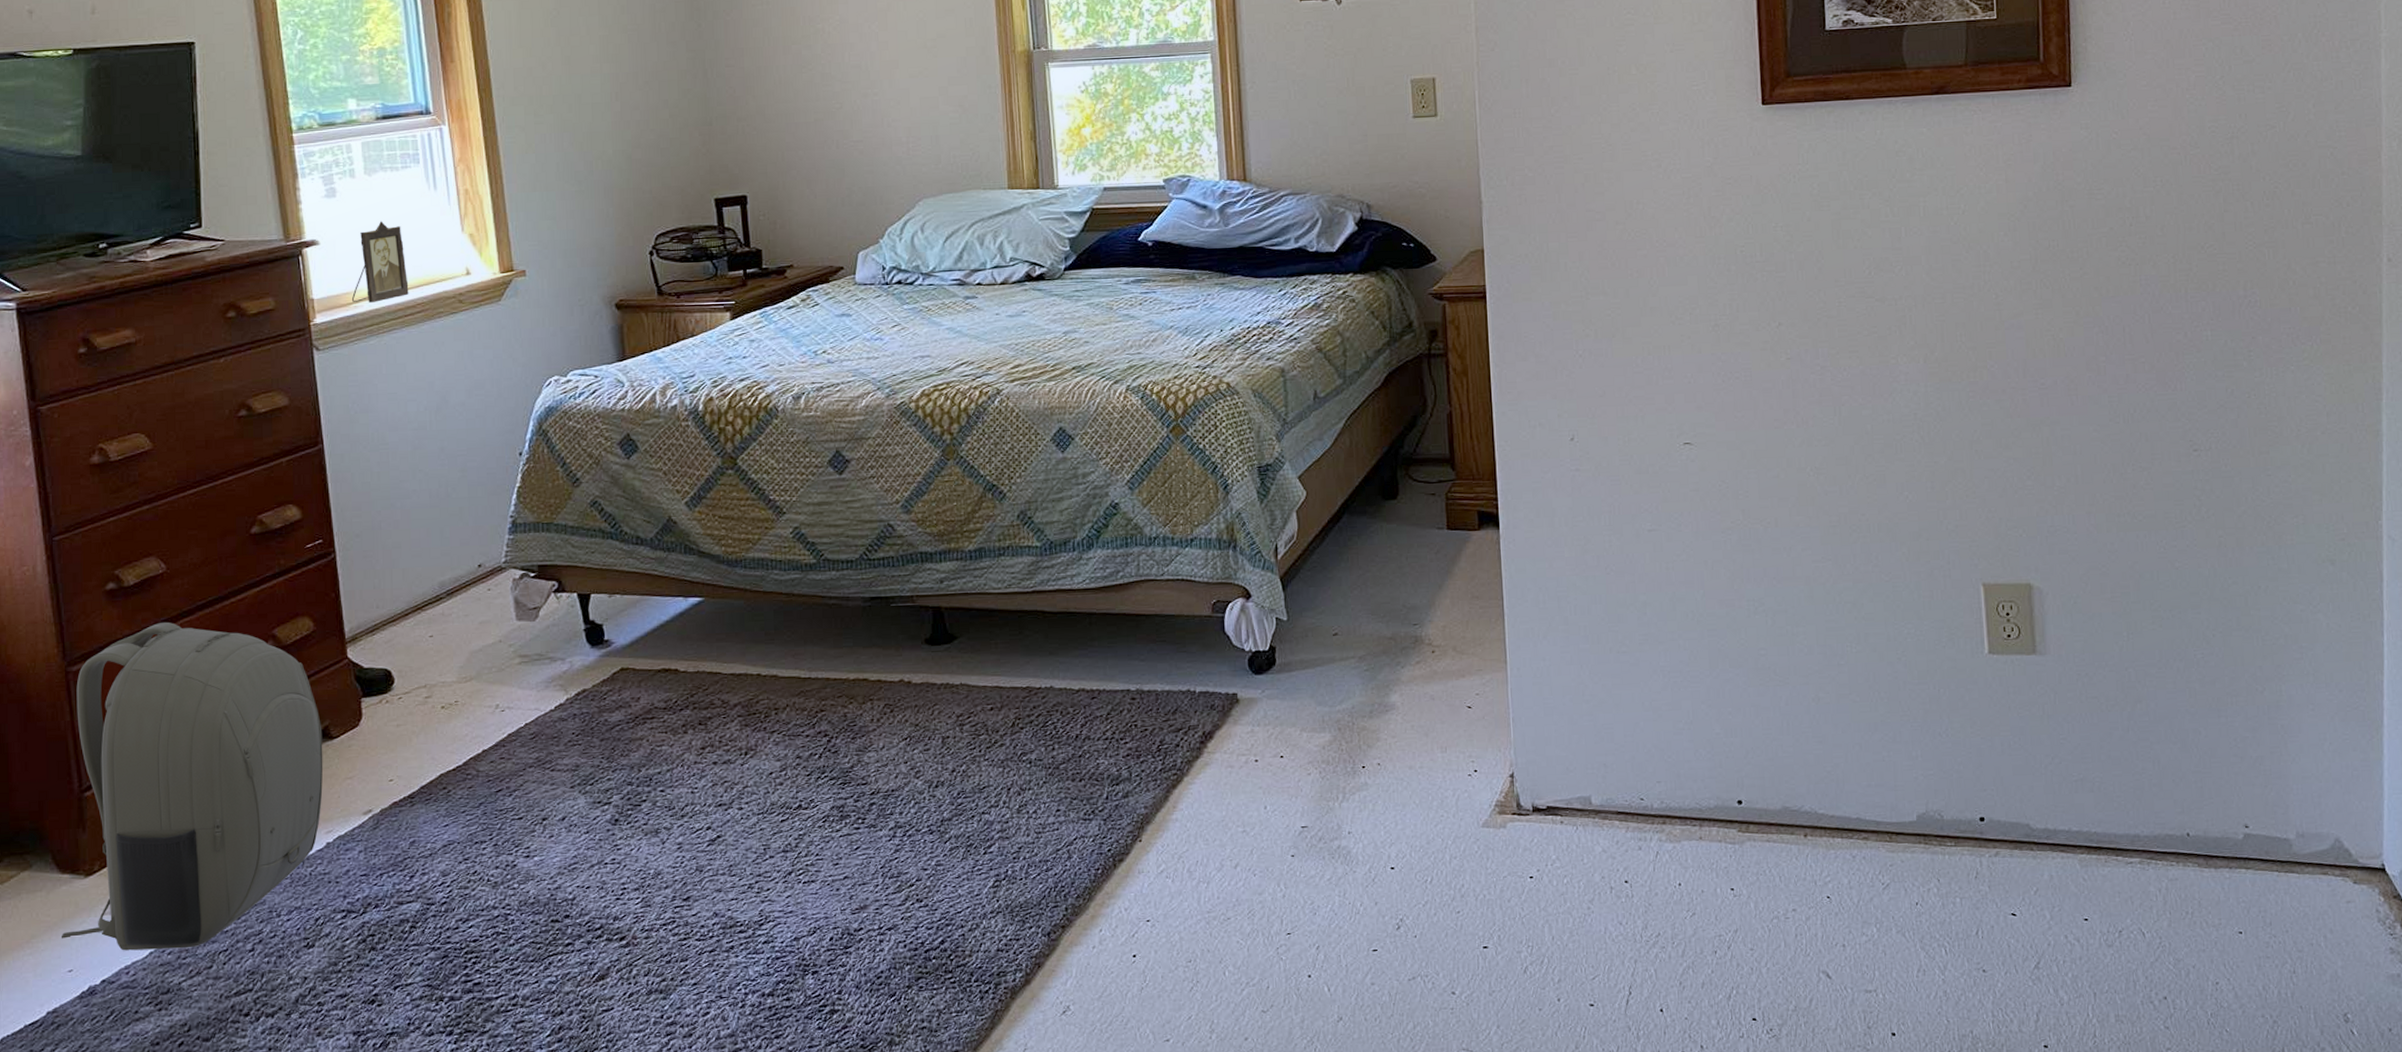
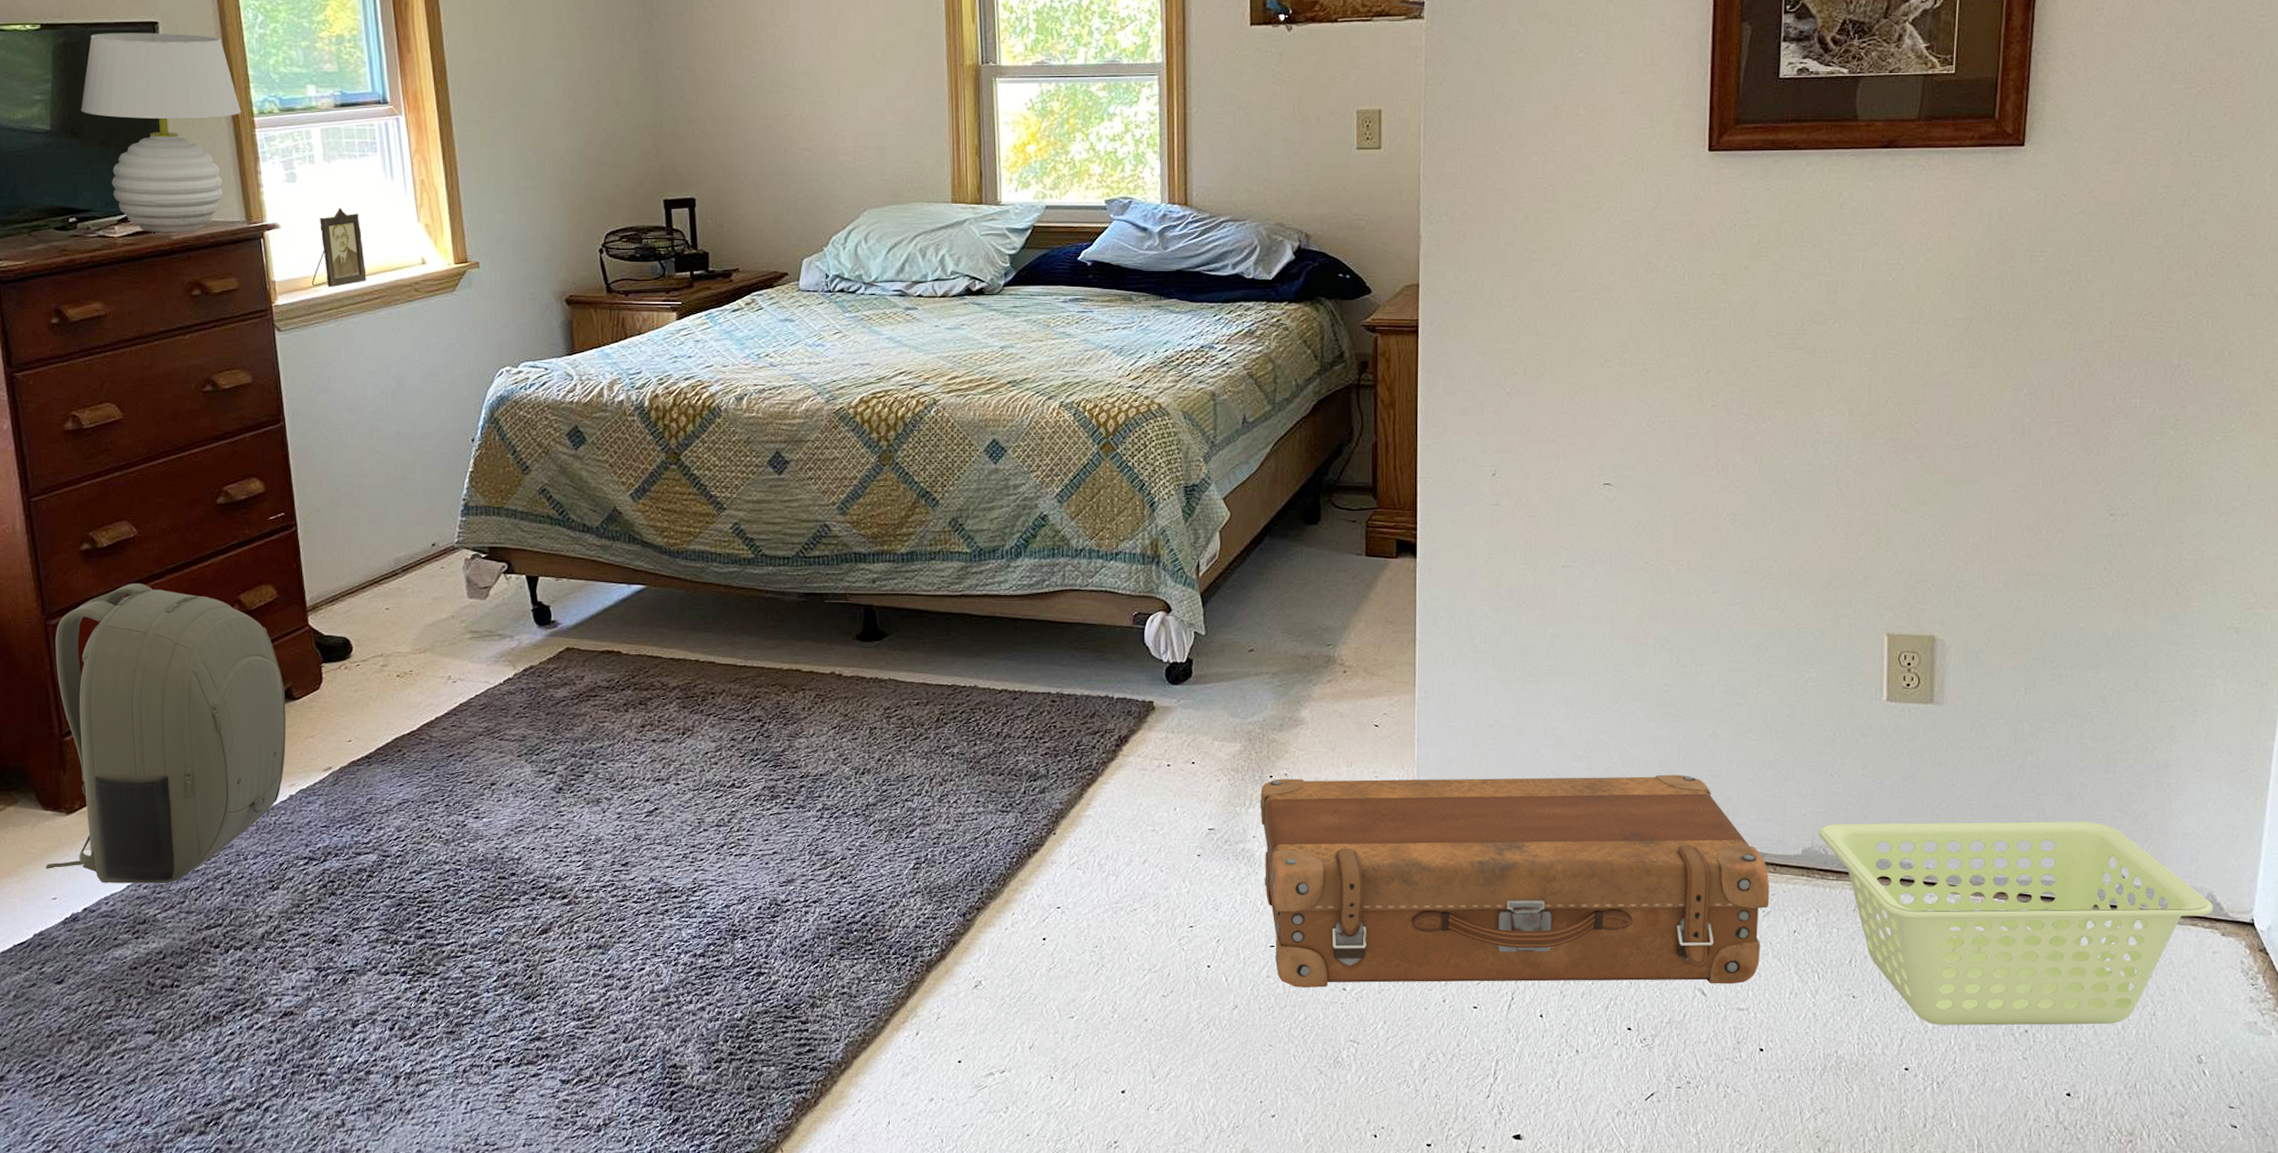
table lamp: none [113,53,279,256] -> present [80,32,241,234]
suitcase: none [1353,742,1888,994] -> present [1259,774,1770,988]
laundry basket: none [1932,769,2342,996] -> present [1819,821,2214,1026]

